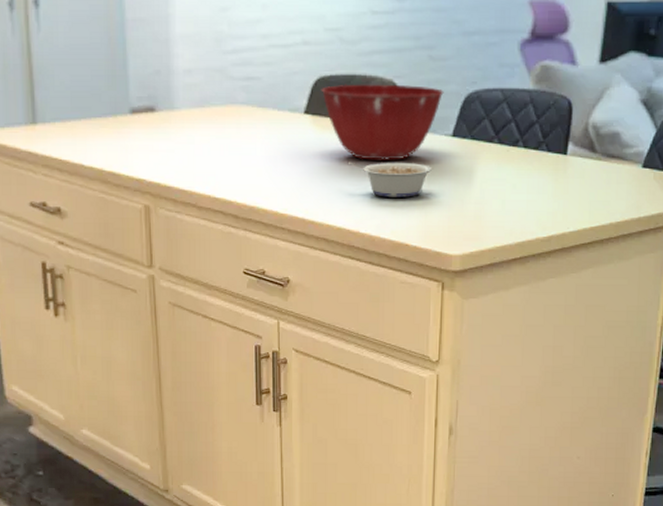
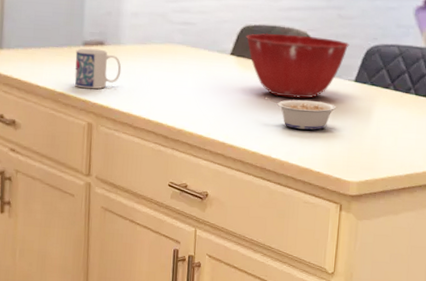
mug: none [122,116,178,165] -> present [74,48,122,90]

